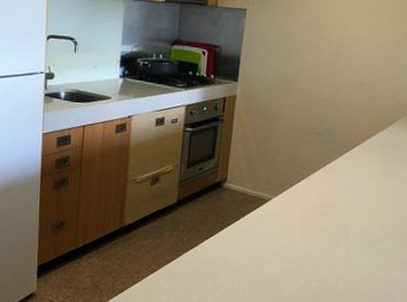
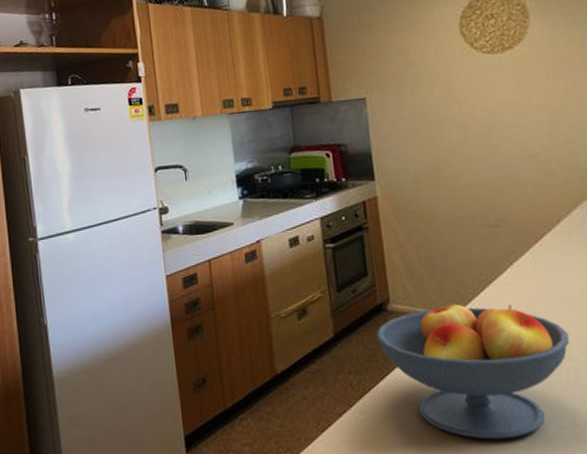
fruit bowl: none [210,186,351,291] -> present [376,302,570,440]

